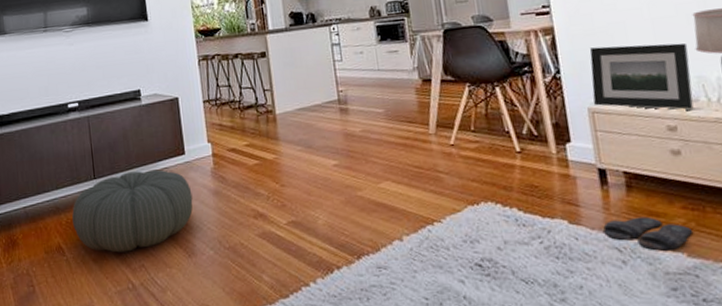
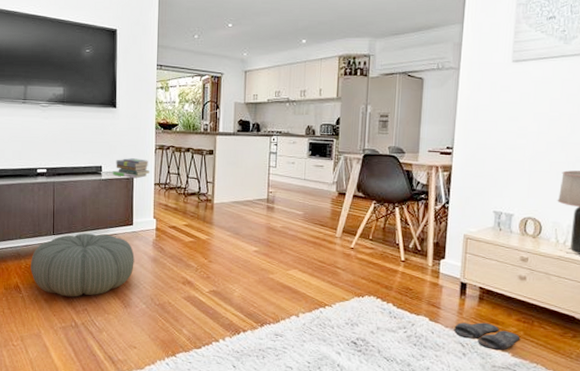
books: none [153,74,197,99] -> present [112,158,150,179]
picture frame: present [589,43,694,110] -> none [470,187,552,247]

